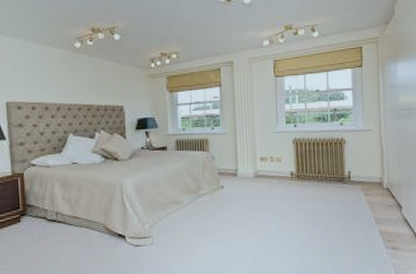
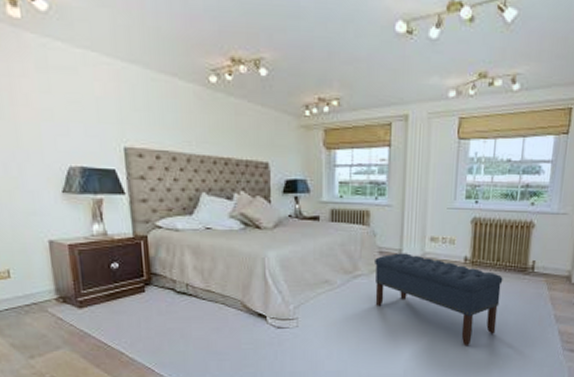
bench: none [215,172,325,251] -> present [375,253,503,346]

